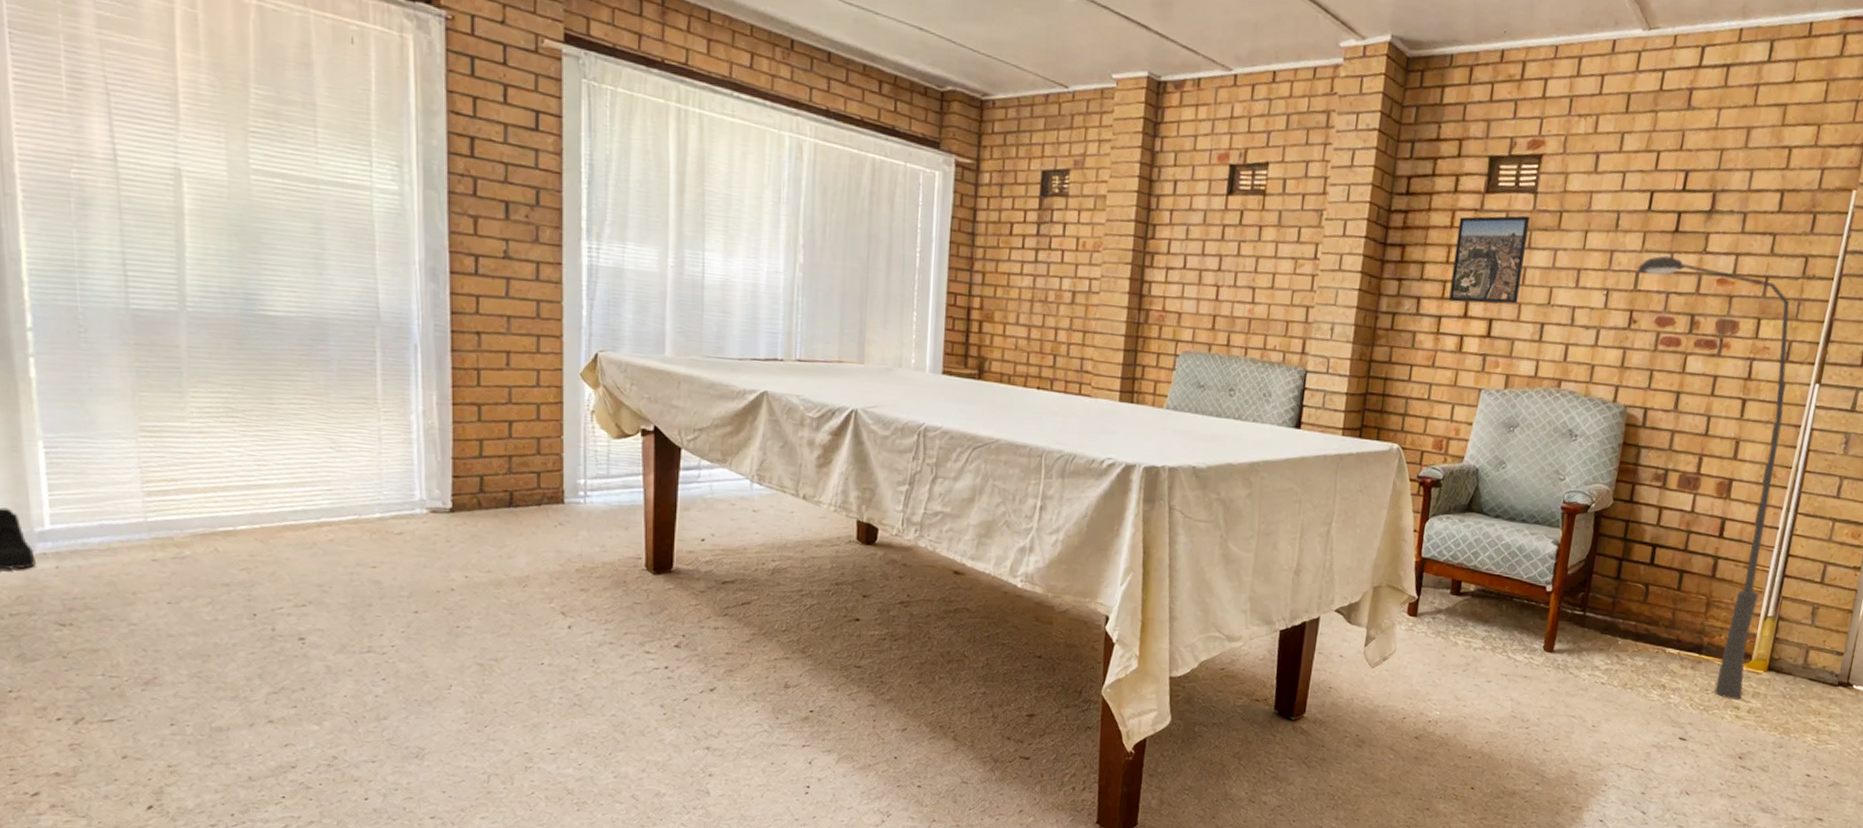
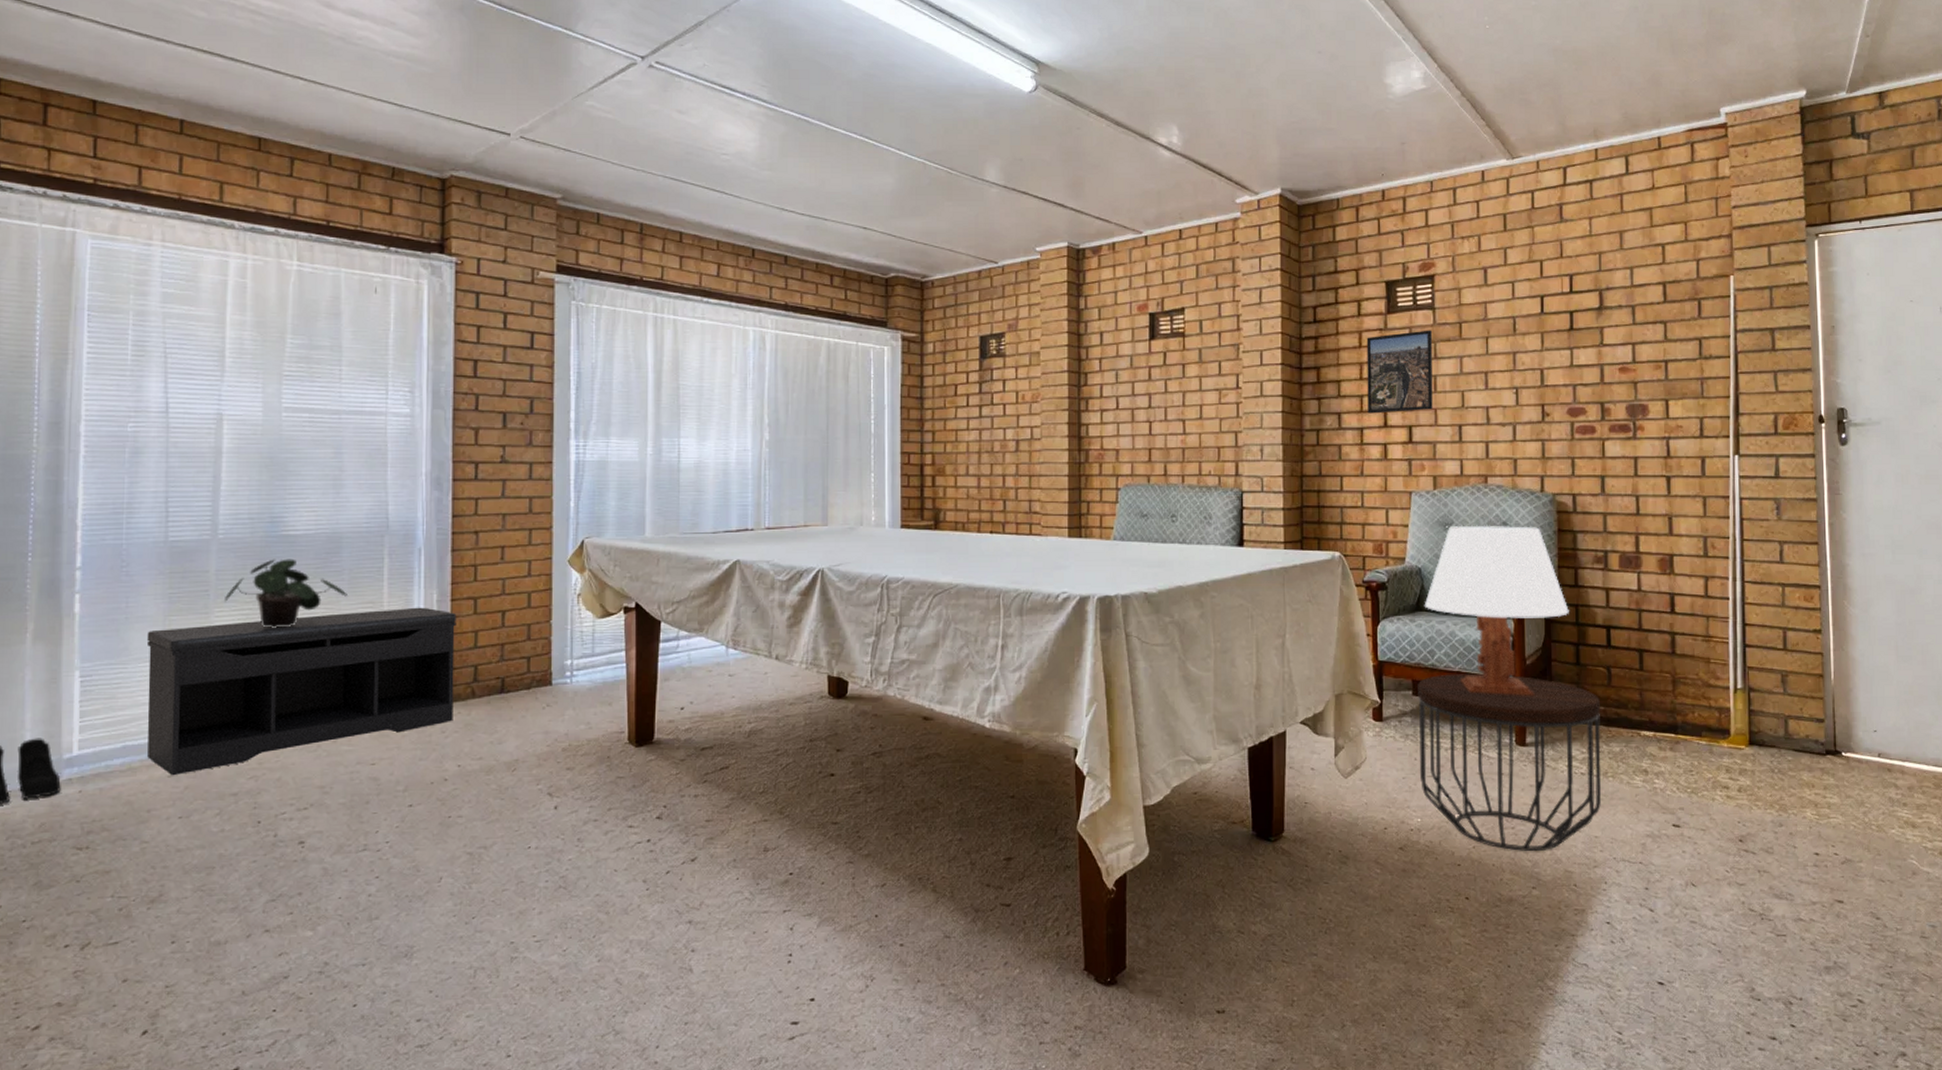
bench: none [115,405,459,560] -> present [146,607,457,776]
potted plant: none [200,340,337,416] -> present [225,559,347,628]
side table: none [1445,576,1633,751] -> present [1416,673,1601,851]
table lamp: none [1475,428,1619,605] -> present [1424,525,1569,696]
floor lamp: present [1637,255,1790,700] -> none [1541,352,1729,780]

